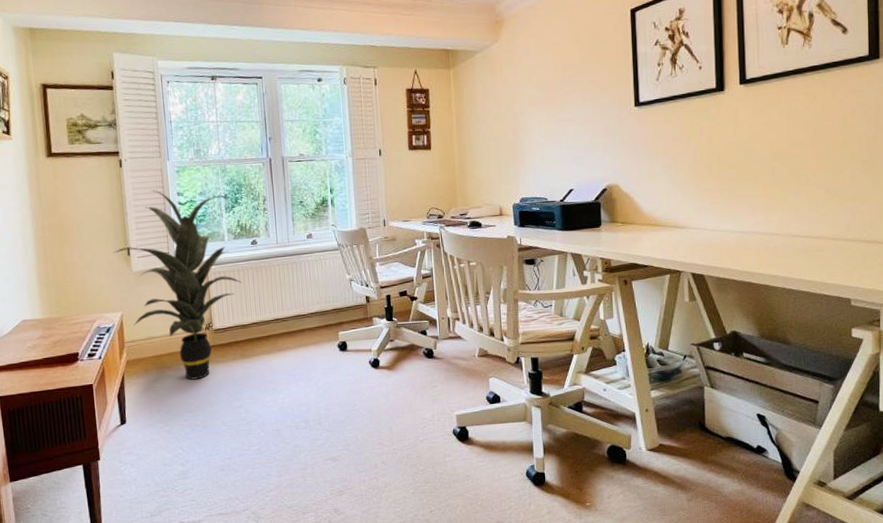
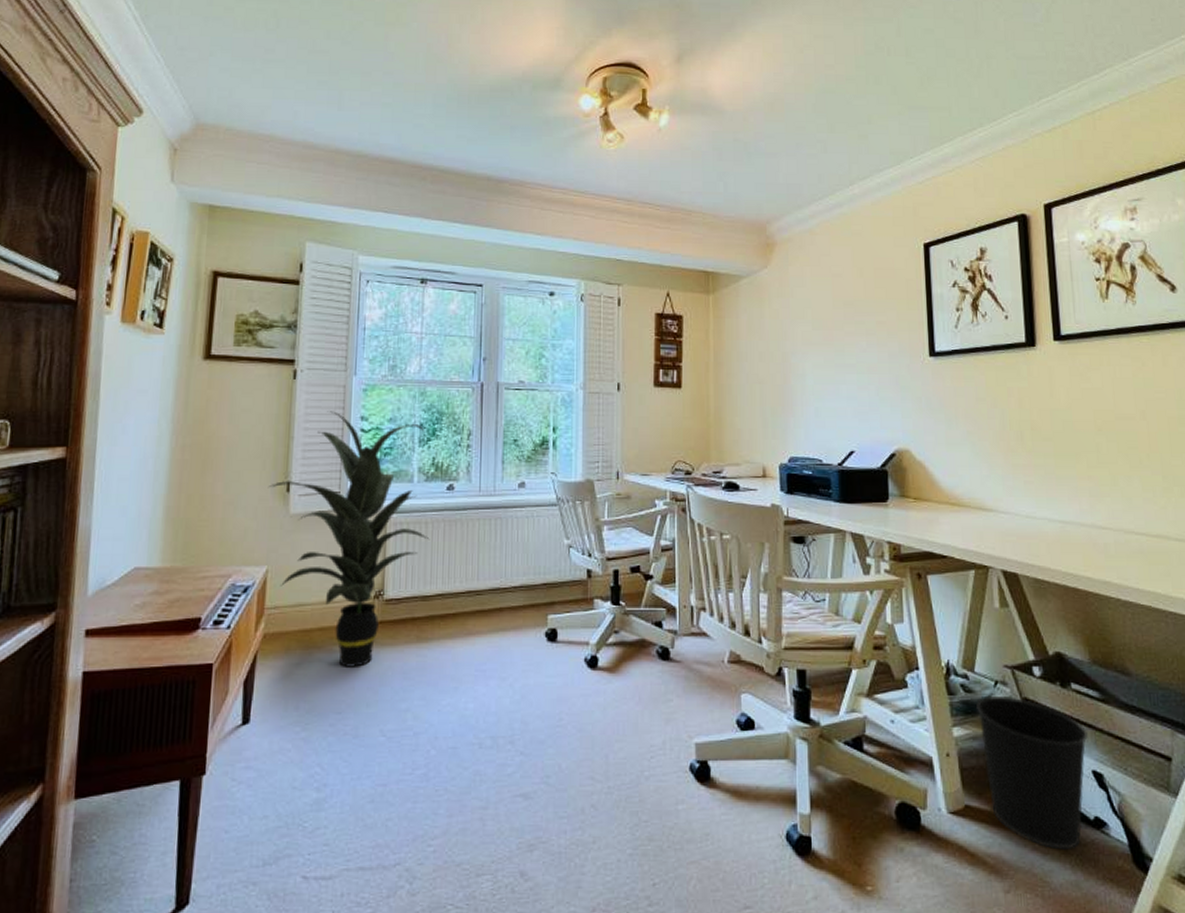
wastebasket: none [669,366,755,470] -> present [976,697,1088,850]

